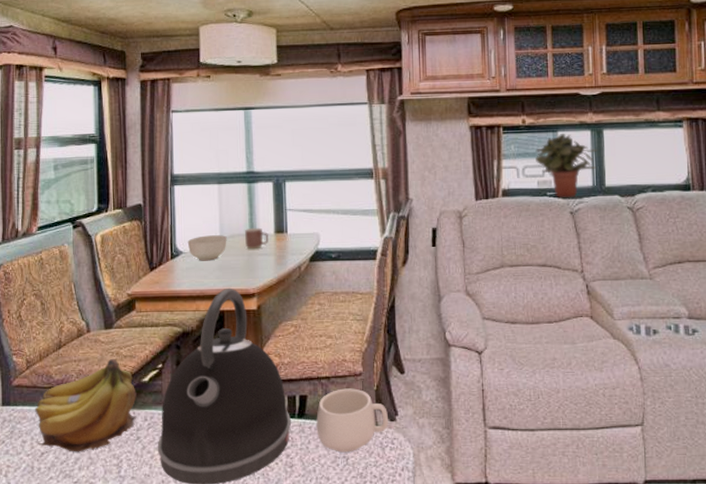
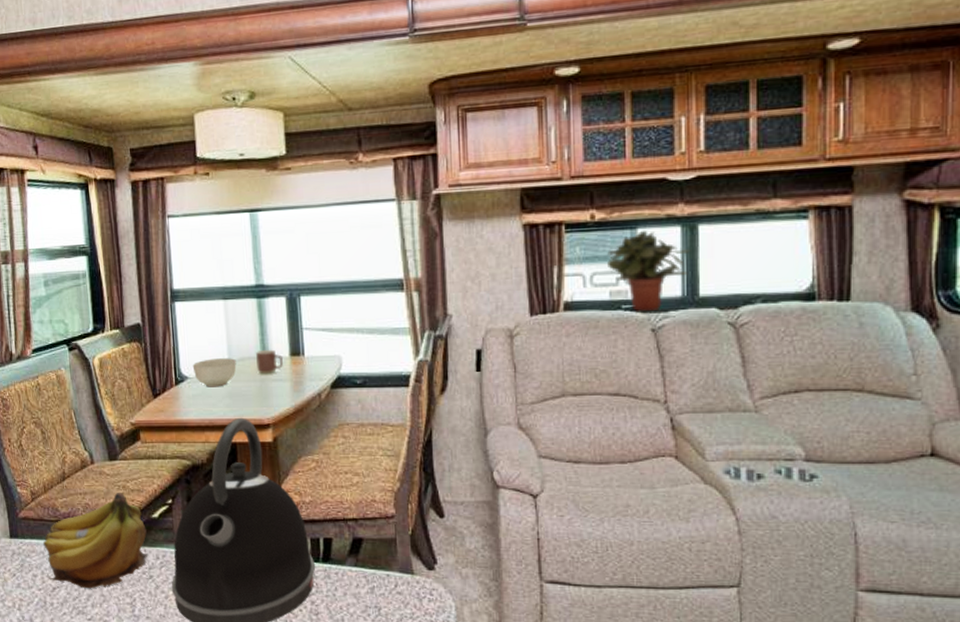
mug: present [316,388,389,453] -> none [343,532,427,602]

